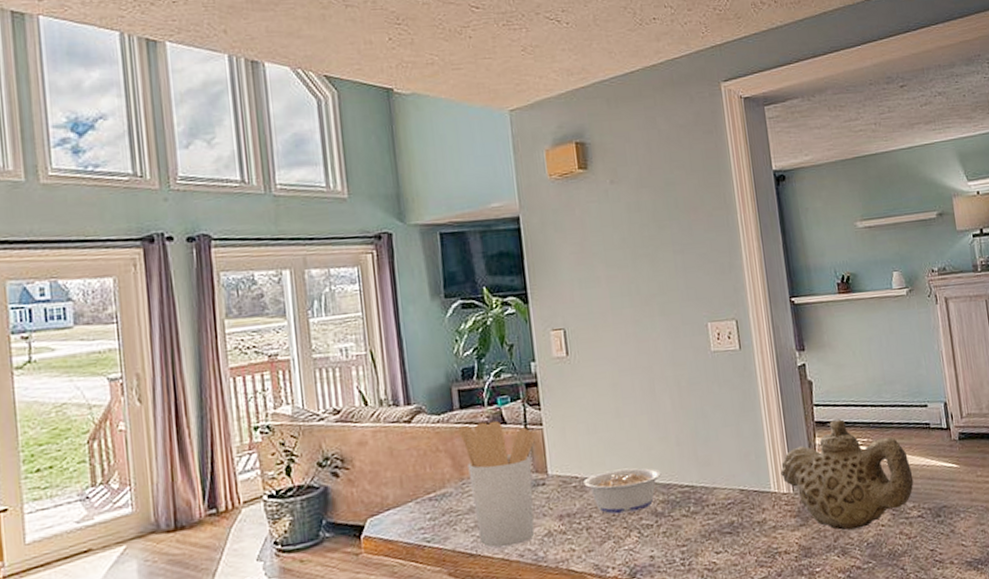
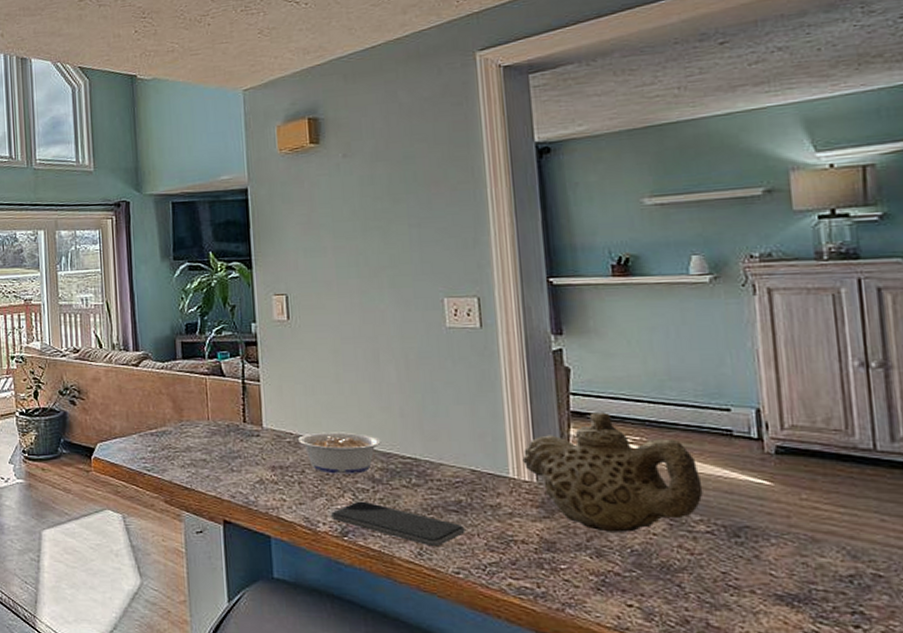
utensil holder: present [457,420,536,548] -> none [179,372,253,487]
smartphone: none [618,537,739,573] -> present [330,501,465,547]

